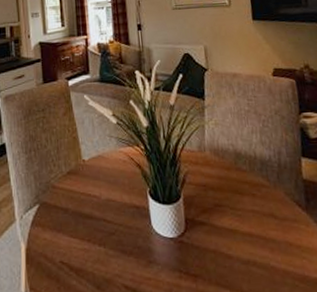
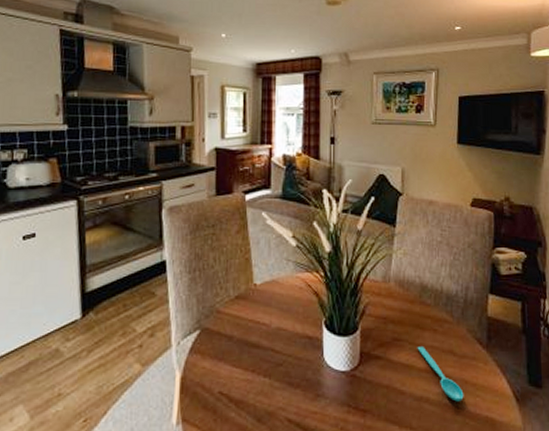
spoon: none [238,211,291,264] -> present [417,347,464,402]

